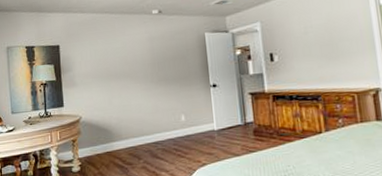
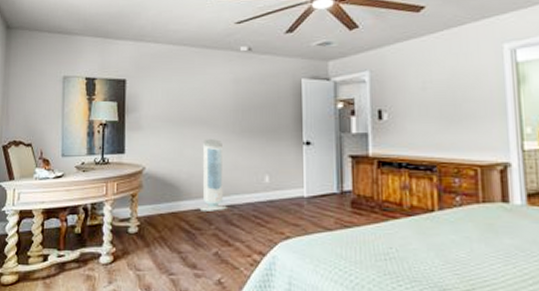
air purifier: none [127,89,152,149] -> present [199,139,227,211]

